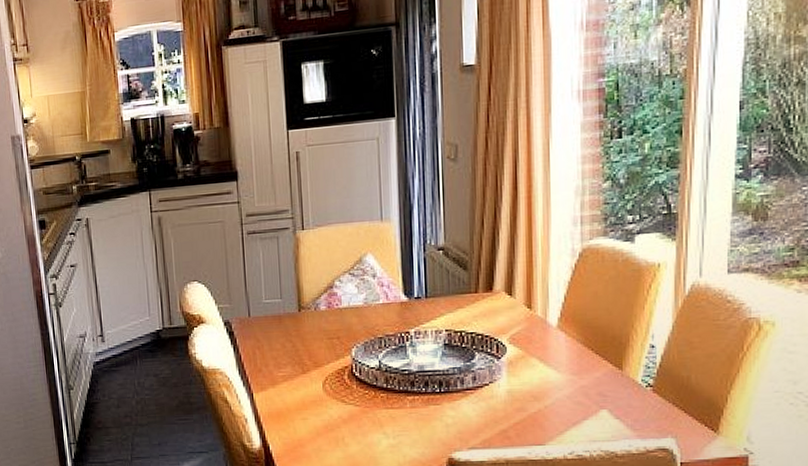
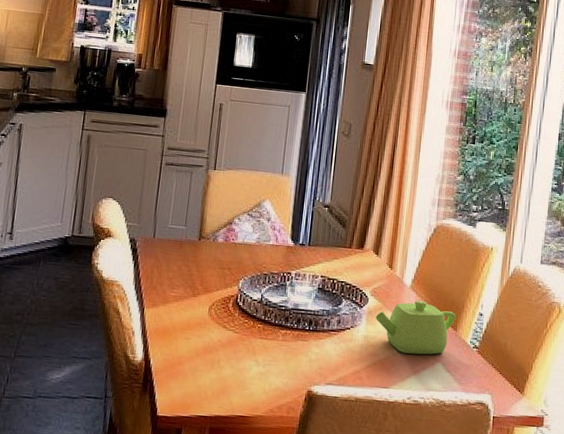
teapot: none [518,341,620,404] -> present [375,300,456,355]

